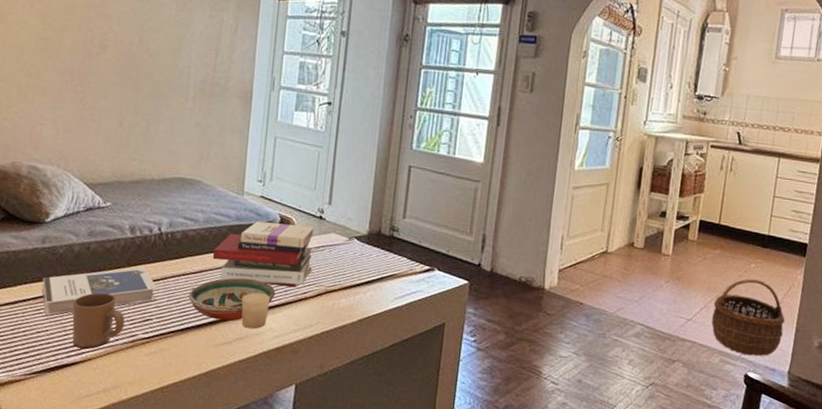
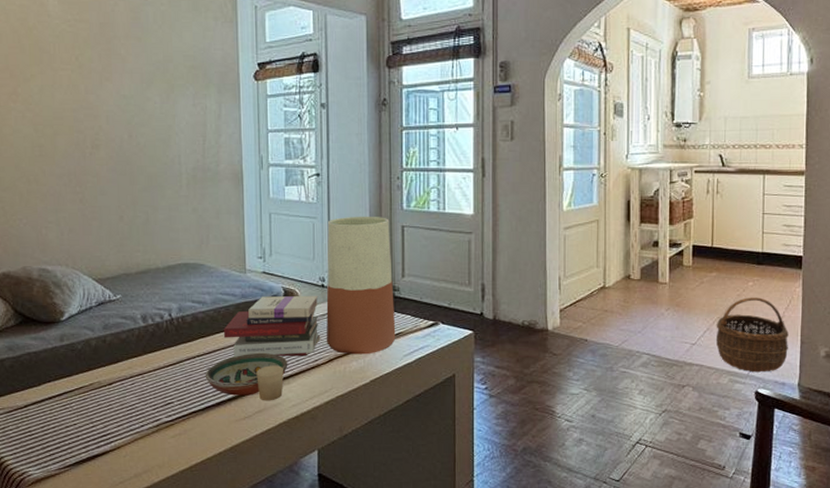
hardback book: present [42,267,158,317] -> none [65,353,175,411]
mug: present [72,292,125,350] -> none [96,382,148,439]
vase: none [318,149,397,293] -> present [326,216,396,355]

